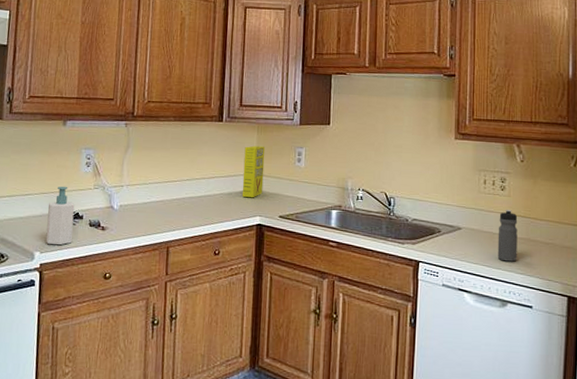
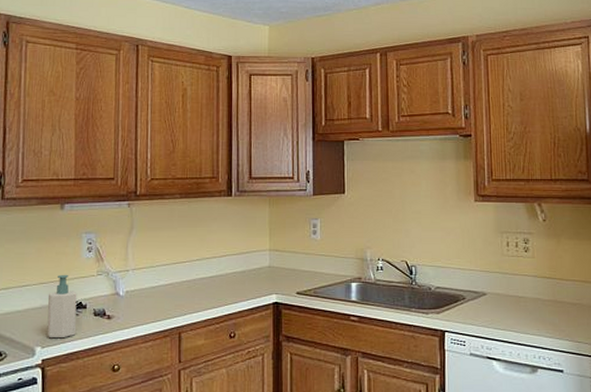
cereal box: present [242,145,266,198] -> none [256,219,279,275]
water bottle: present [497,209,518,262] -> none [524,271,545,325]

